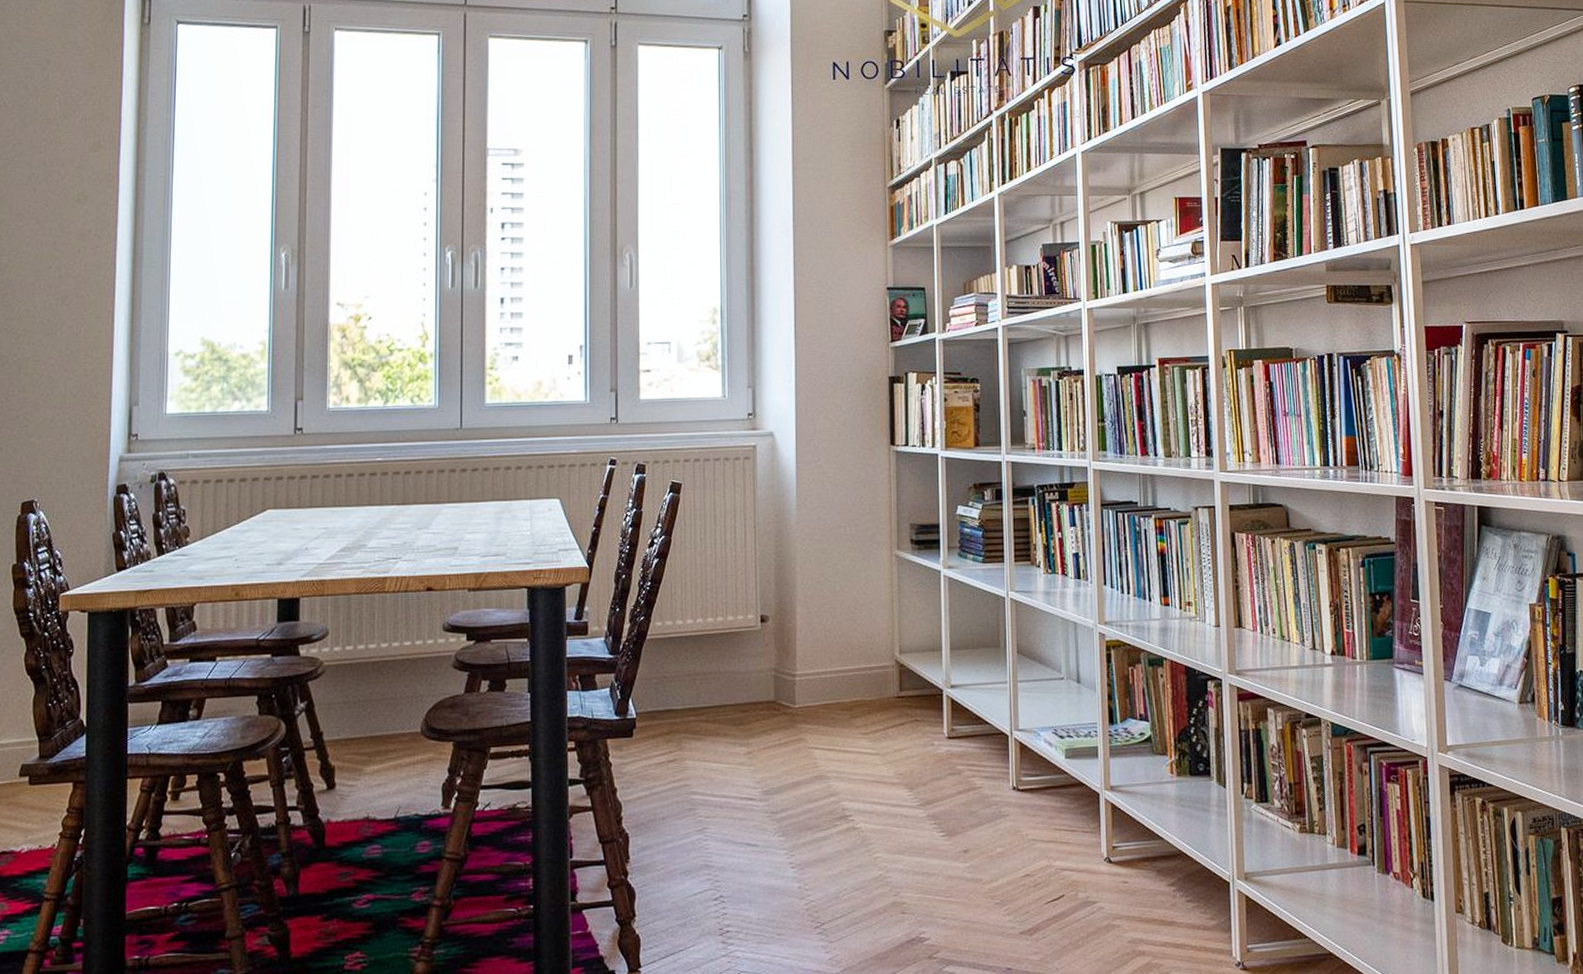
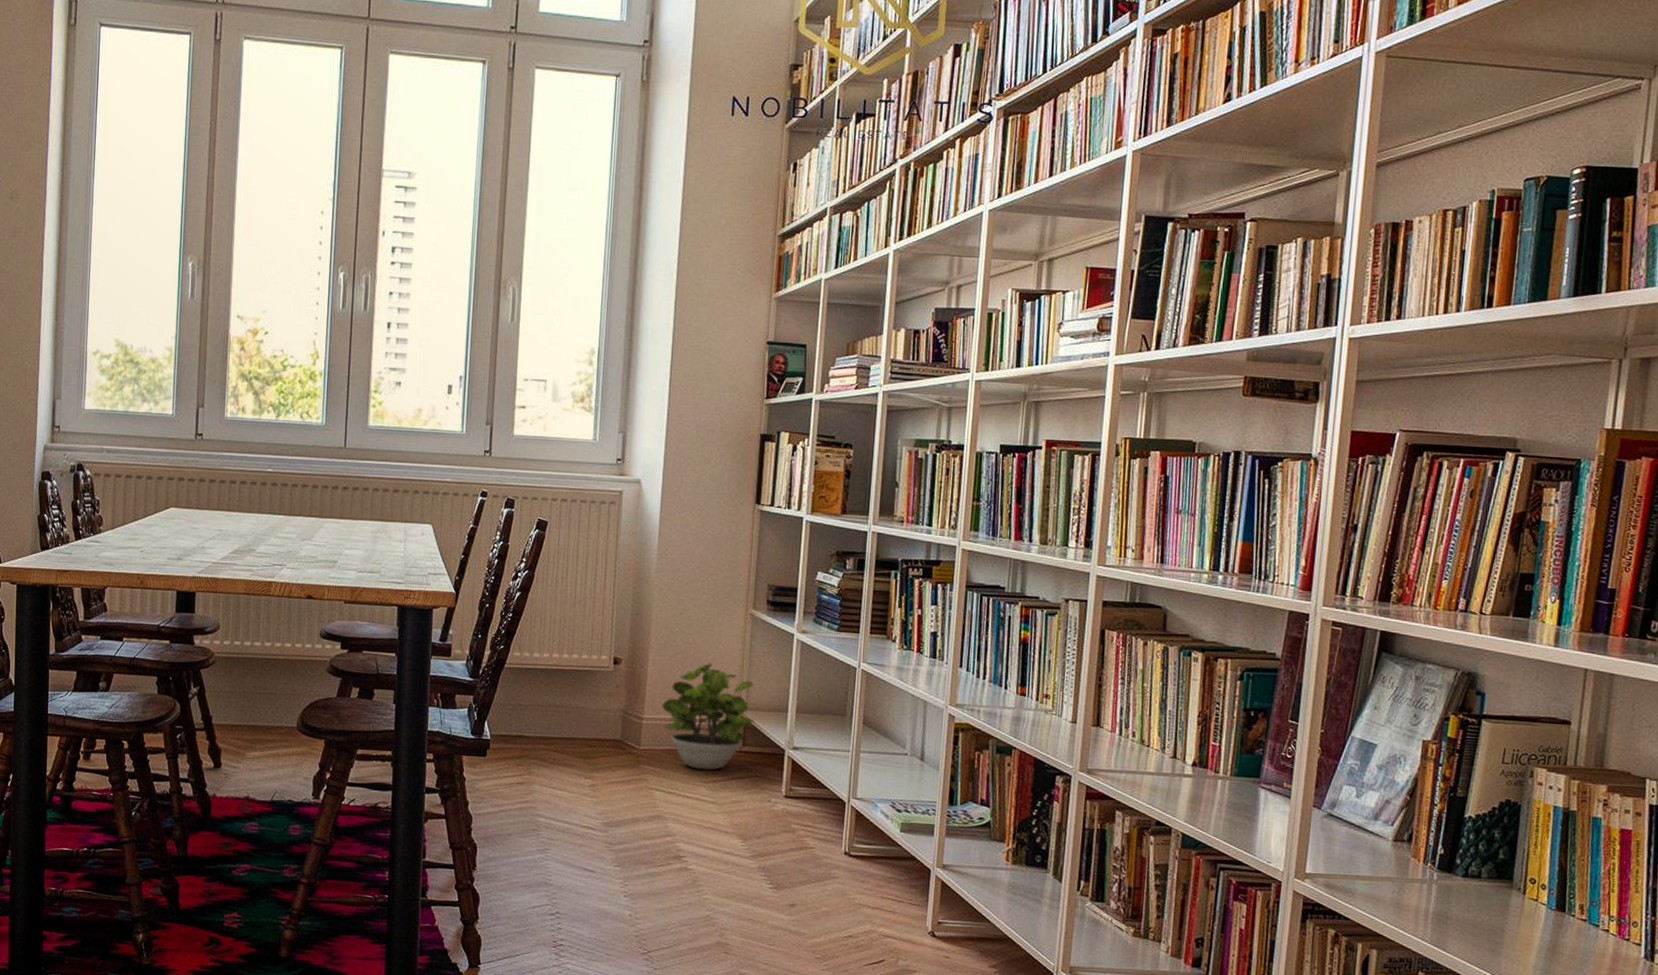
potted plant: none [814,610,910,721] -> present [662,663,755,771]

